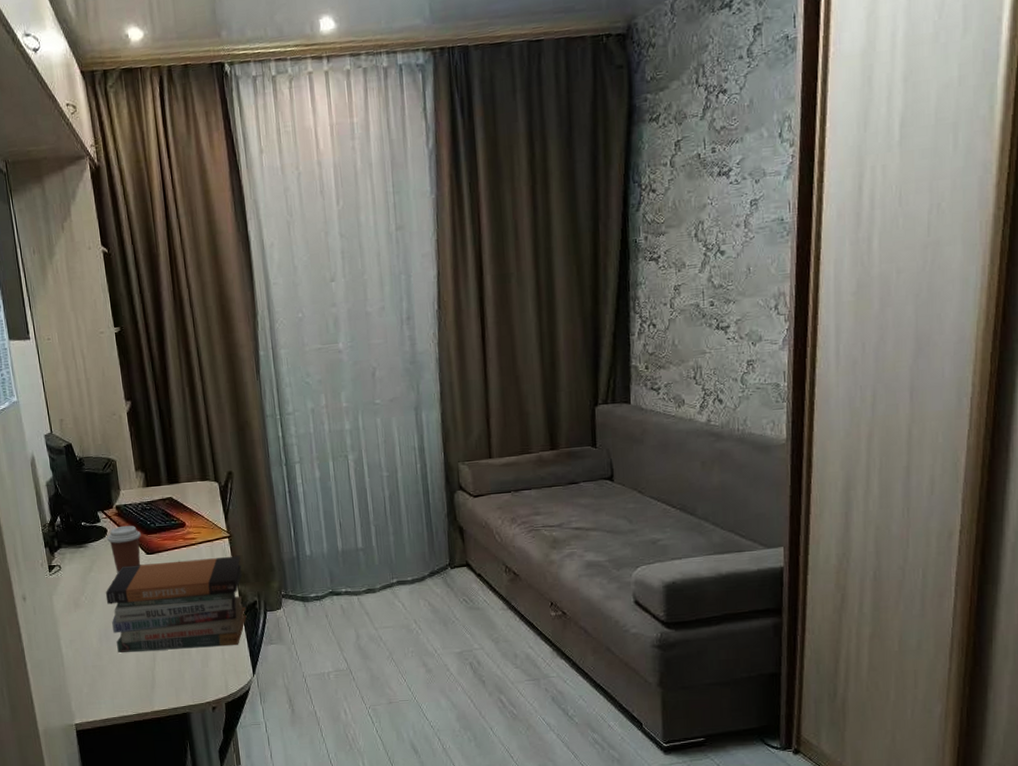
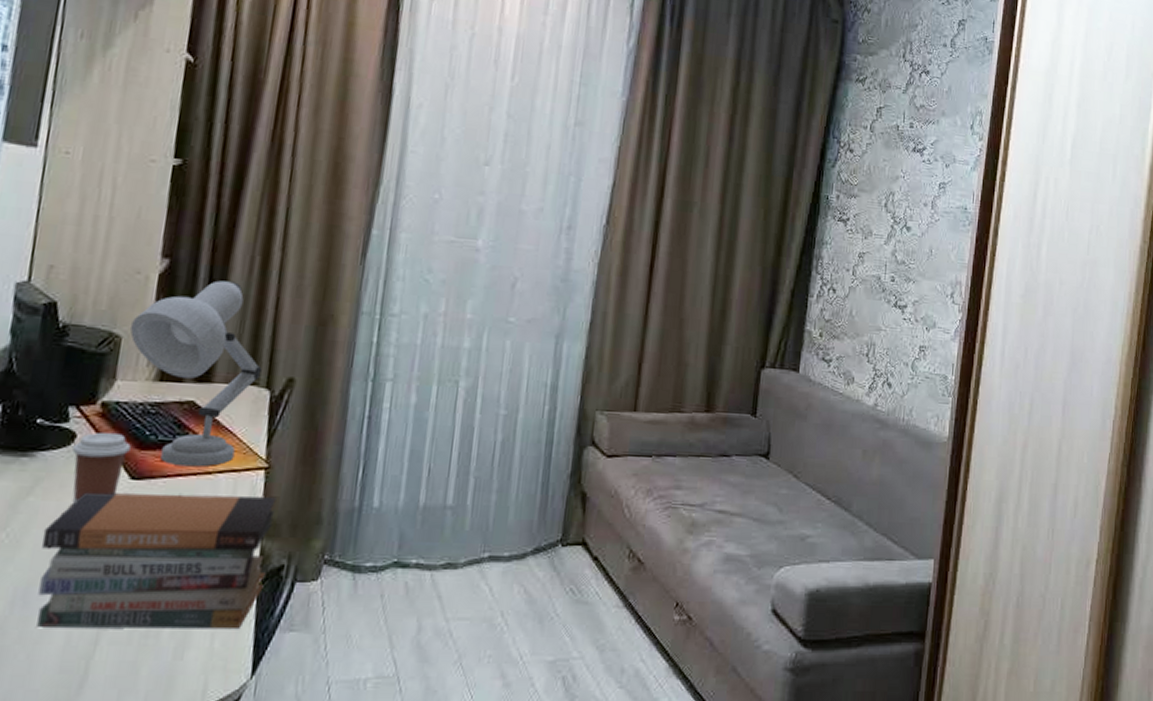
desk lamp: none [119,409,209,543] -> present [130,280,262,467]

